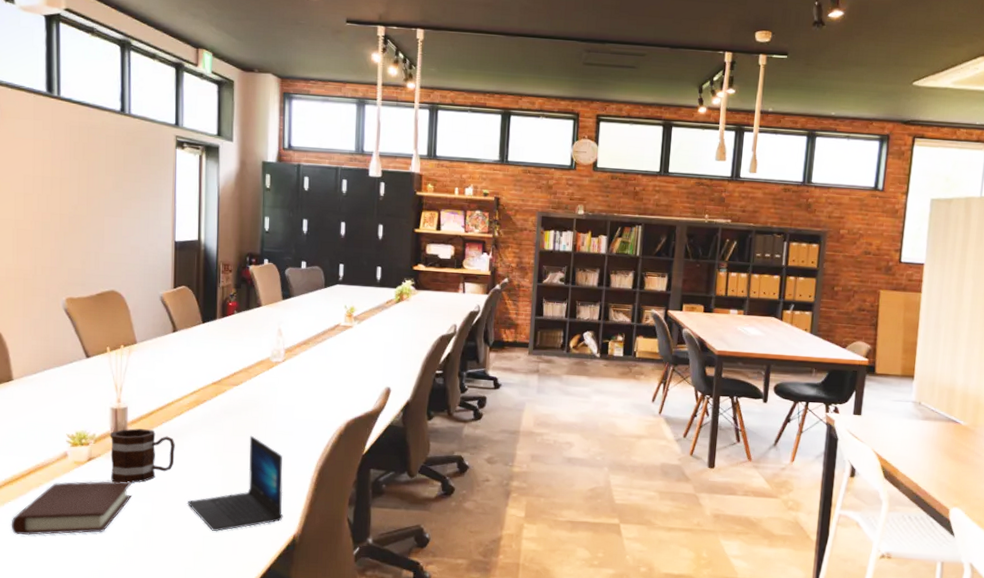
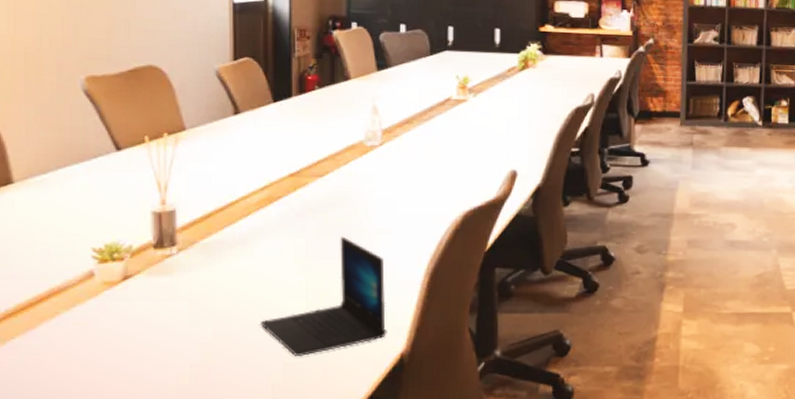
book: present [11,481,132,536] -> none [16,302,185,381]
mug: present [110,428,175,483] -> none [154,236,242,305]

